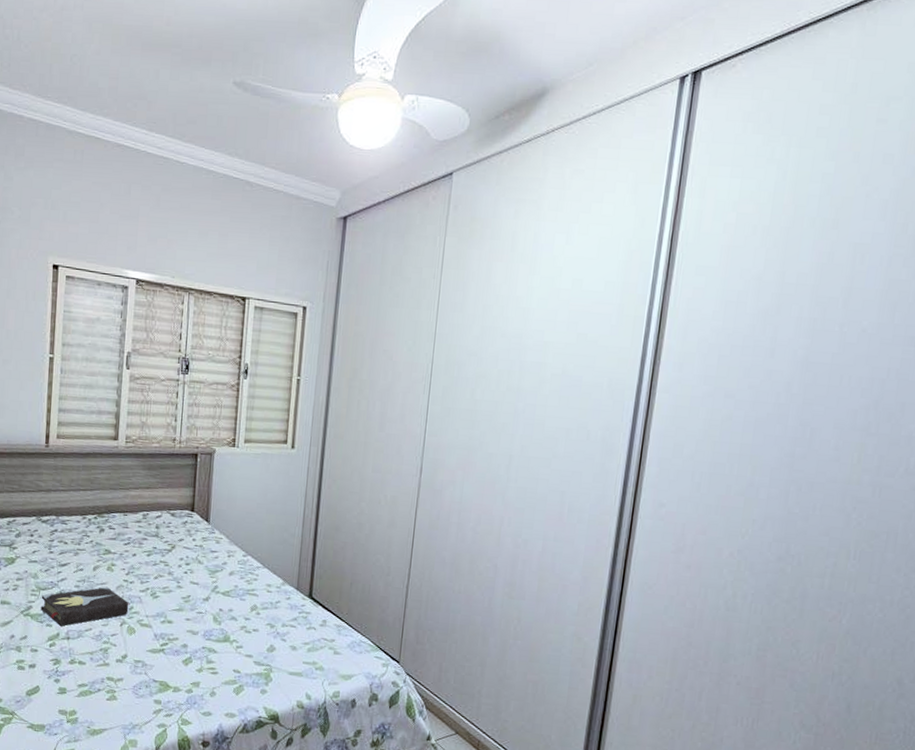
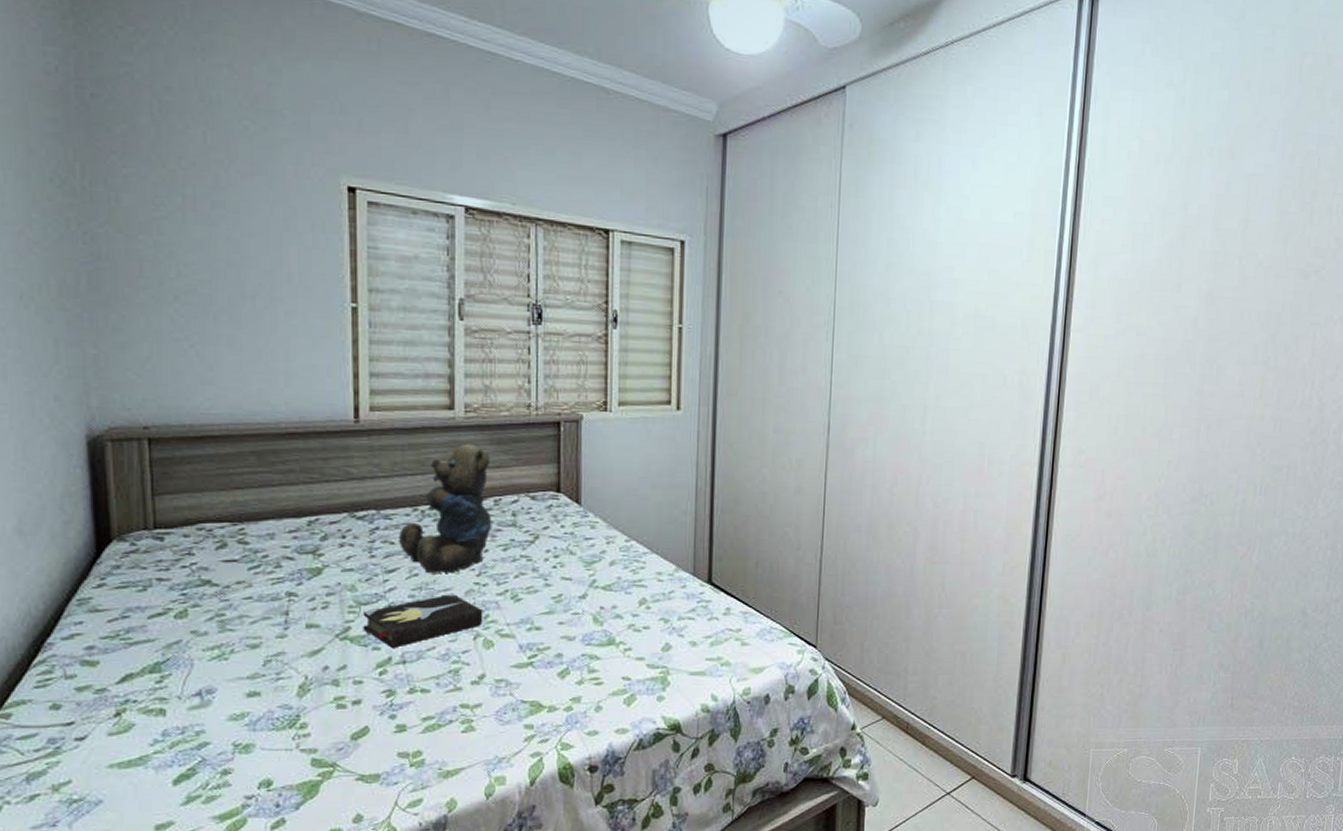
teddy bear: none [71,467,142,570] -> present [399,443,492,573]

